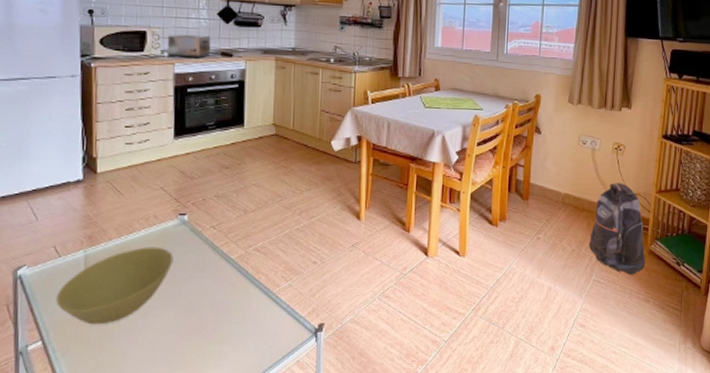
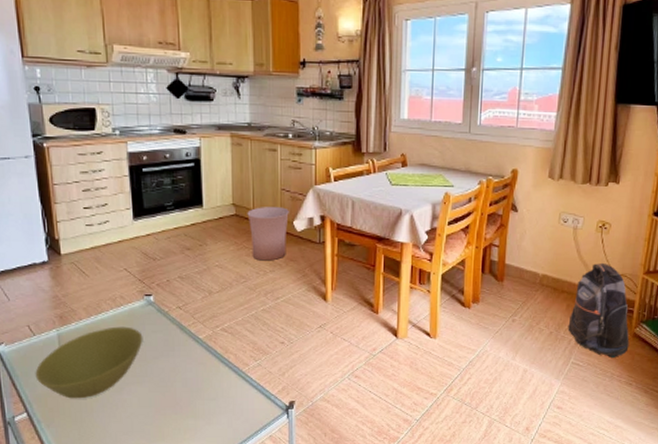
toaster: present [167,34,211,59] -> none [117,110,163,136]
waste bin: none [287,127,327,180] -> present [247,207,289,261]

